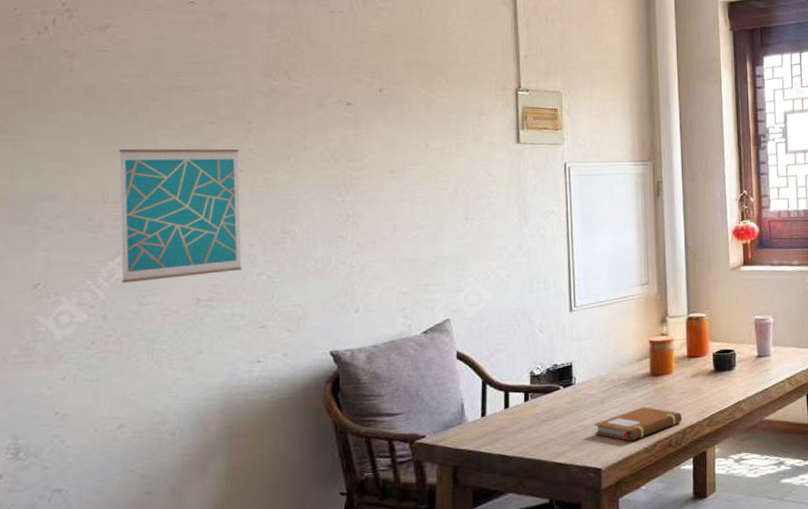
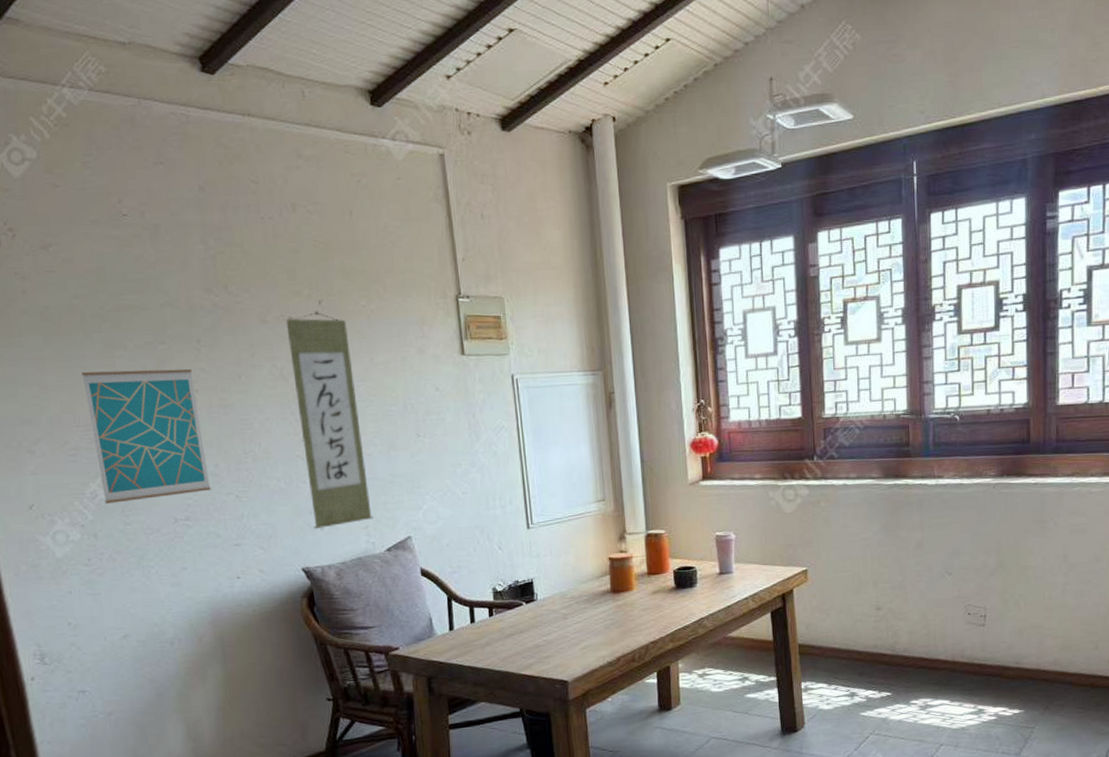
wall scroll: none [343,98,412,311] -> present [286,311,373,530]
notebook: present [594,407,682,442] -> none [558,622,644,656]

